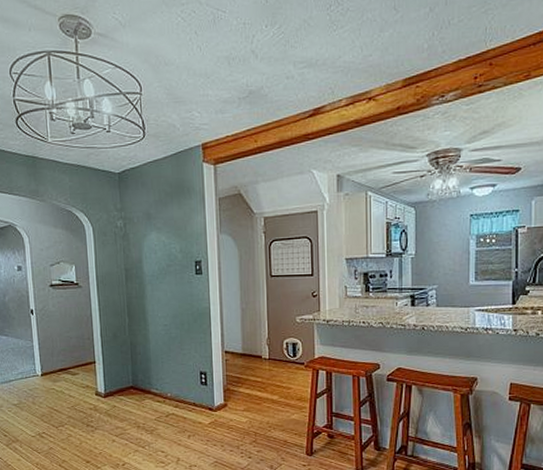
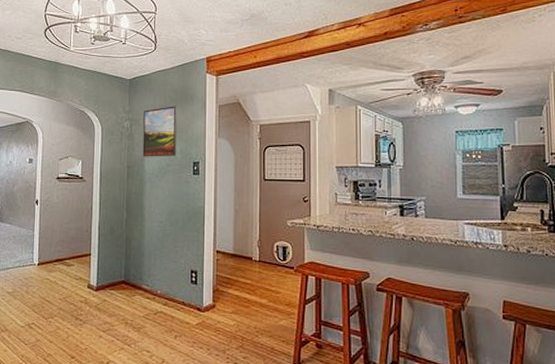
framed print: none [137,201,177,258] -> present [142,106,178,157]

